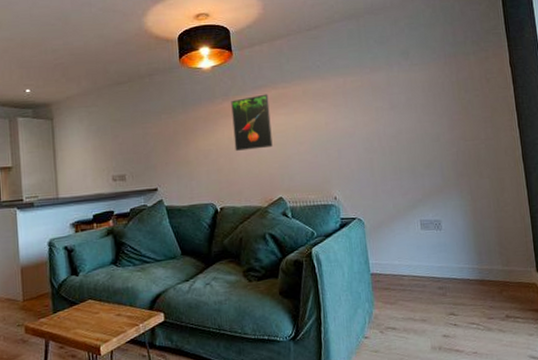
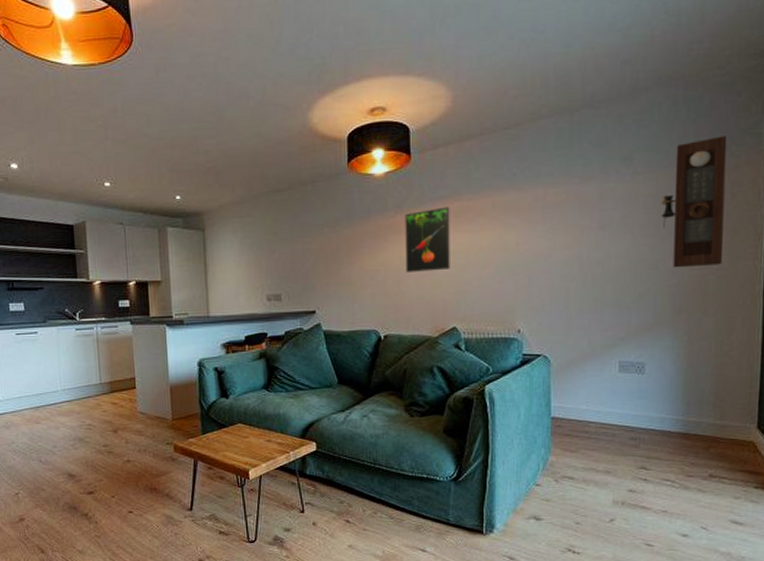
pendulum clock: none [435,35,488,140] -> present [660,136,728,268]

